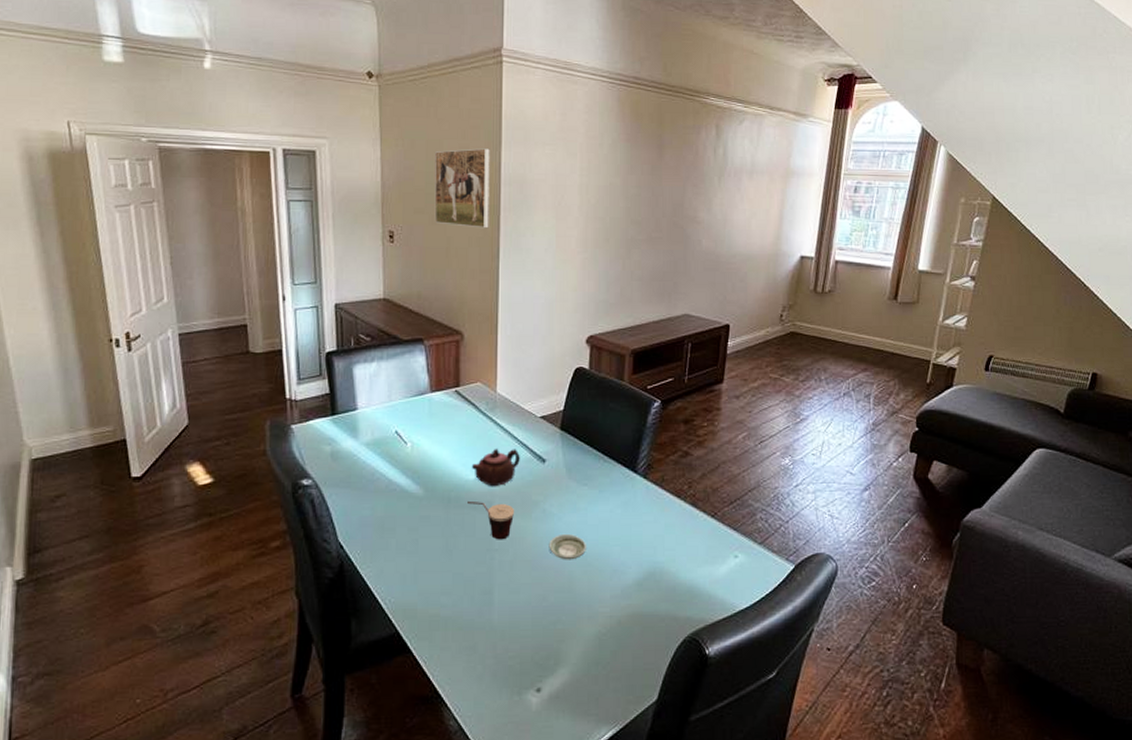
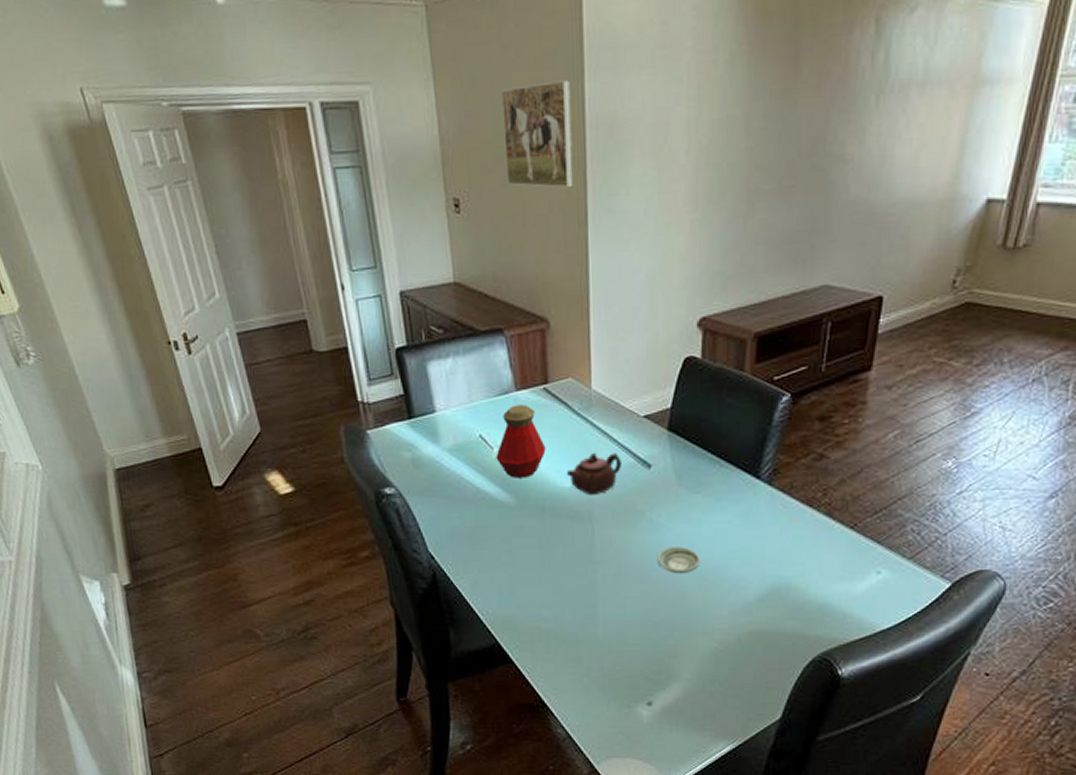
bottle: none [409,404,454,471] -> present [496,404,546,478]
cup: present [467,502,515,540] -> none [564,511,618,552]

